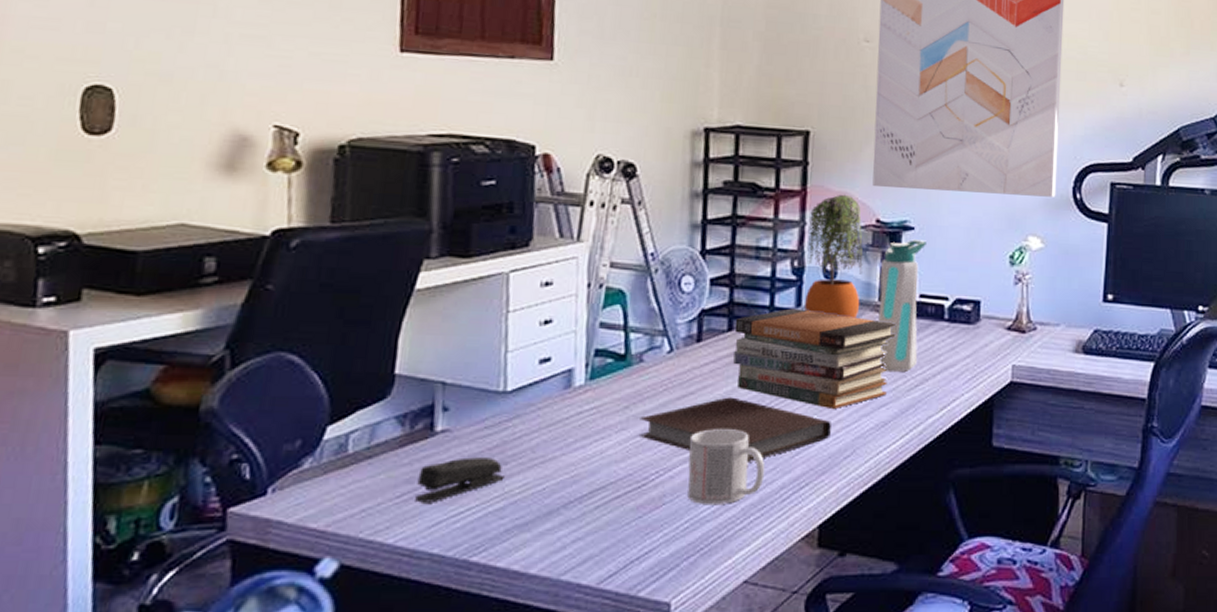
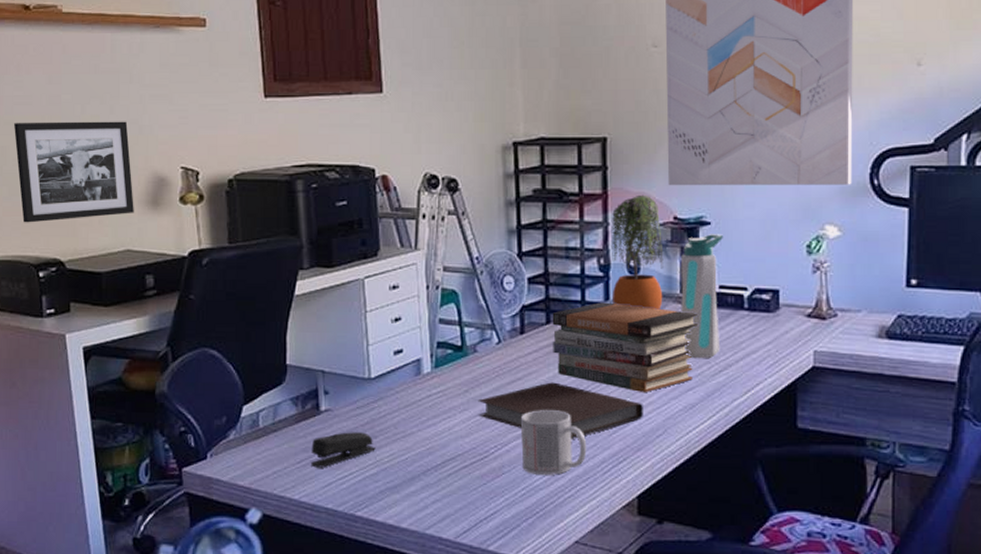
picture frame: none [21,51,203,182] -> present [14,121,134,223]

